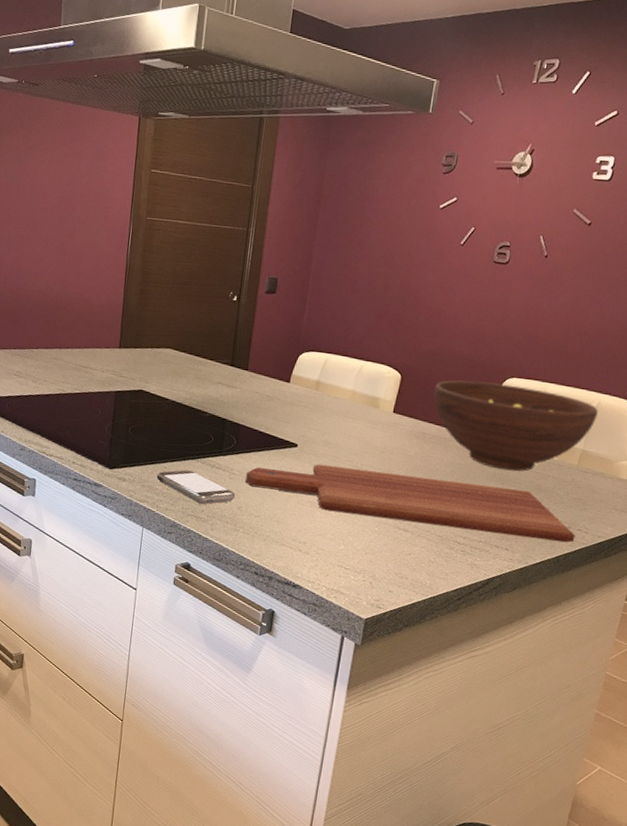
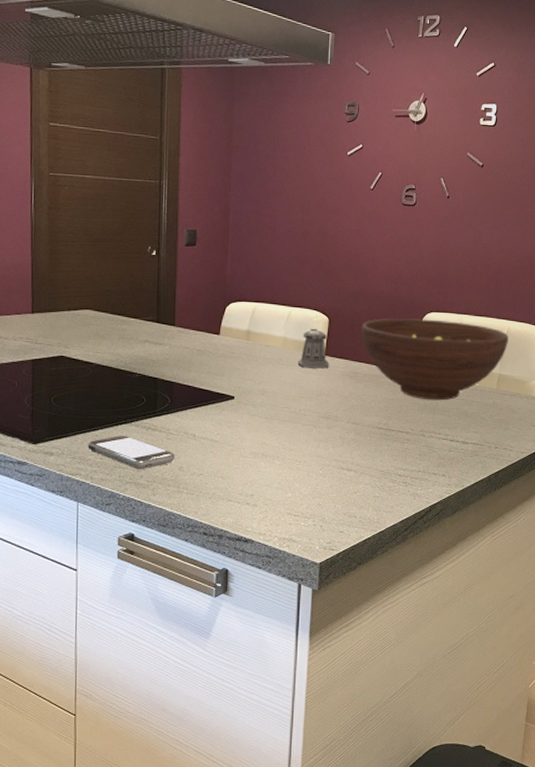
cutting board: present [245,464,576,543] -> none [184,414,502,462]
pepper shaker: none [364,384,397,426] -> present [297,328,329,369]

